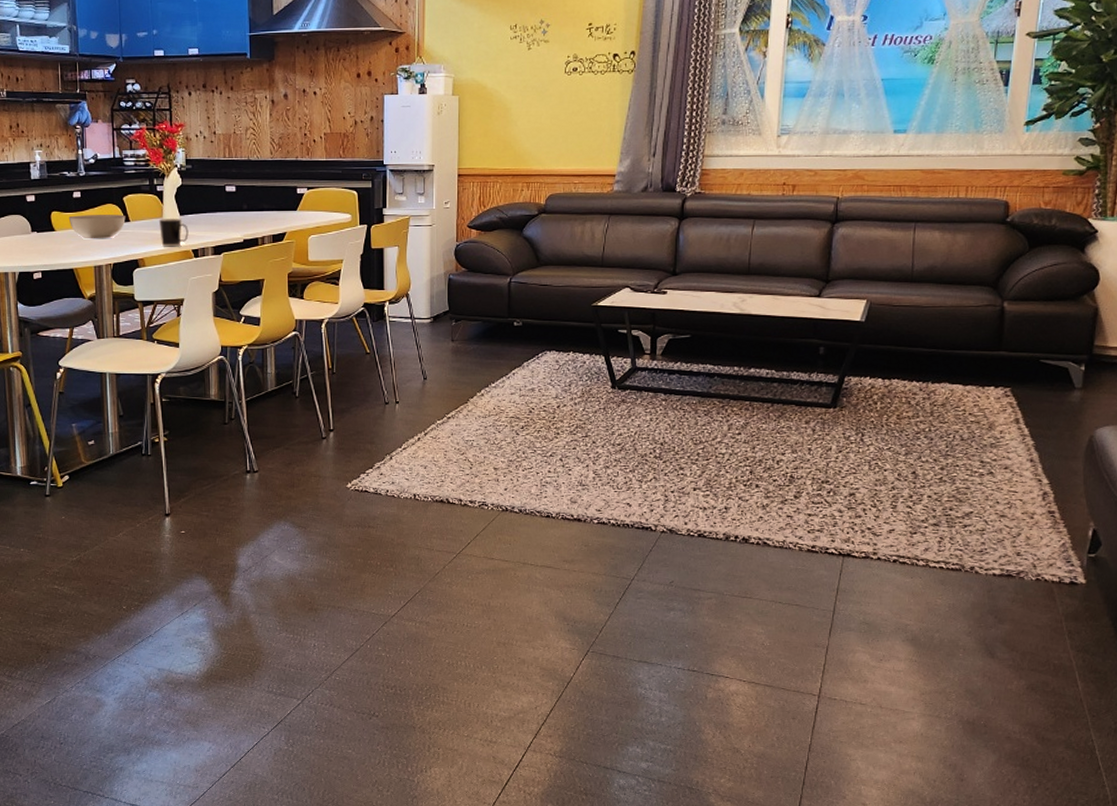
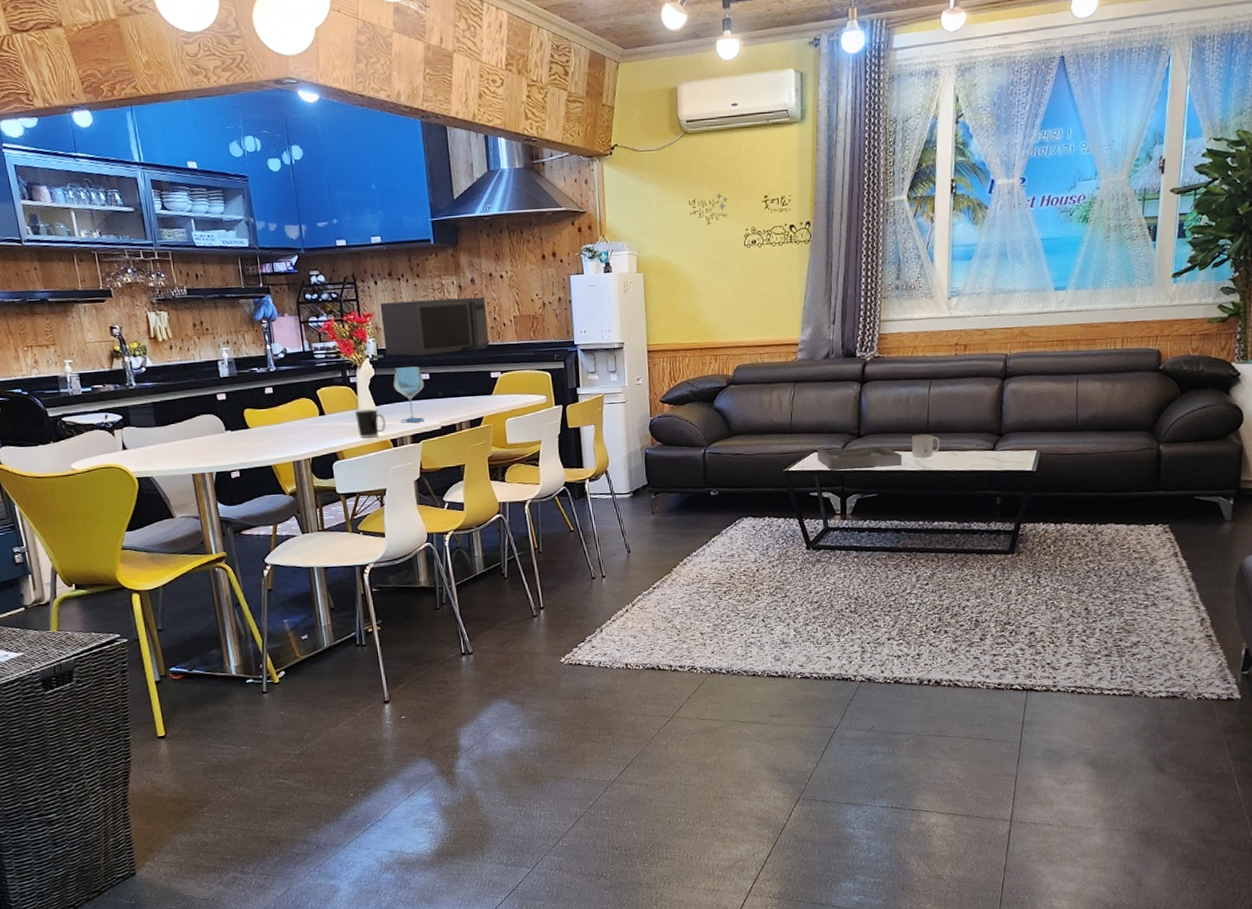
bowl: present [68,214,126,239] -> none [262,408,321,435]
microwave: none [192,112,297,168] -> present [380,297,489,356]
wine glass: none [199,178,230,234] -> present [393,366,425,423]
decorative tray: none [629,285,720,307] -> present [817,446,902,470]
mug: none [730,276,762,302] -> present [911,434,941,459]

